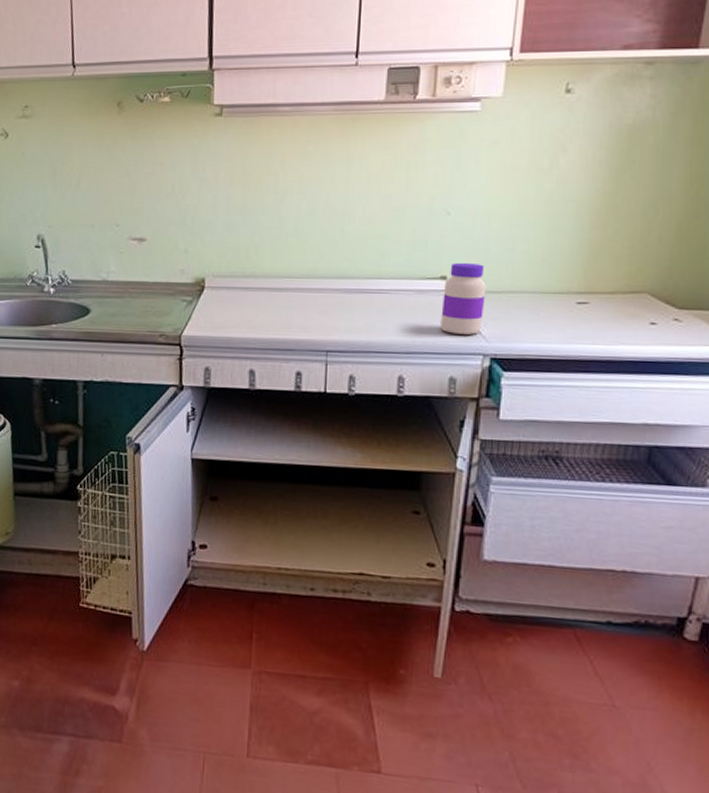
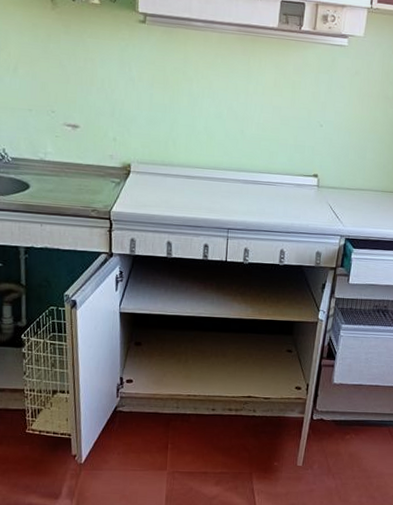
jar: present [440,262,486,335] -> none [312,164,345,221]

